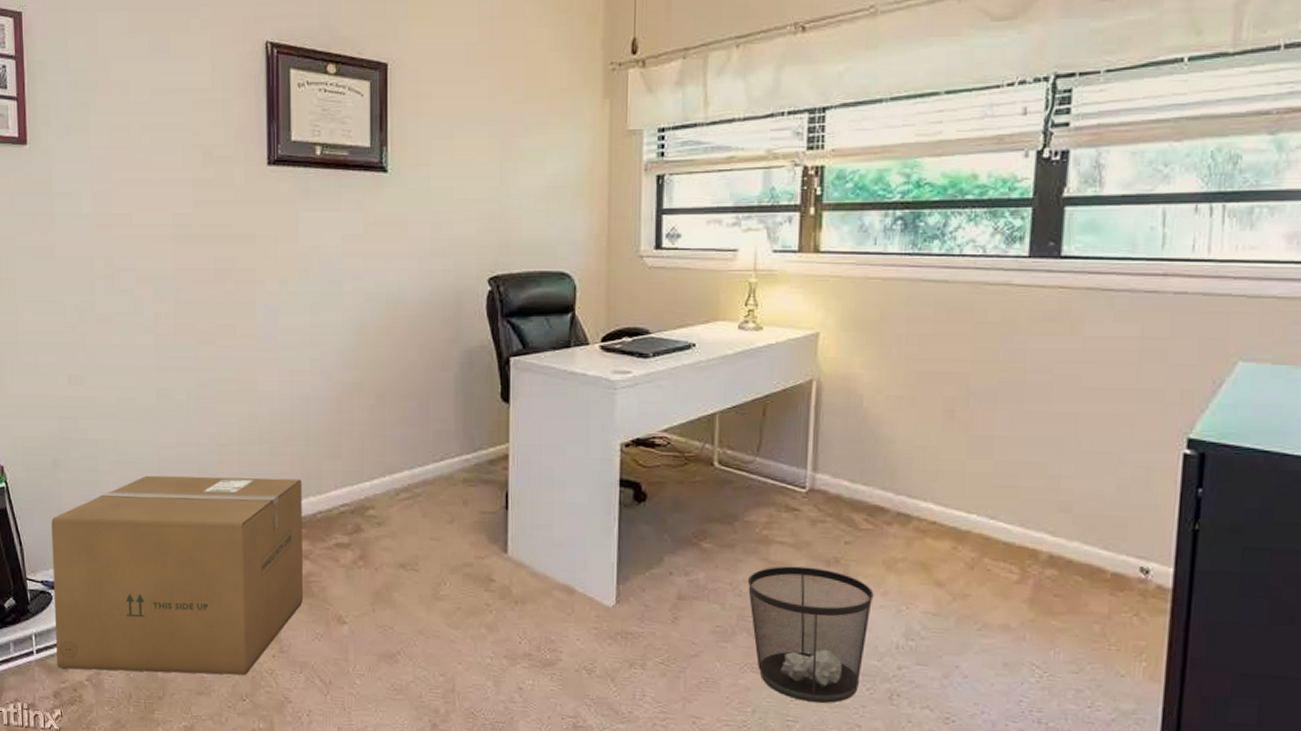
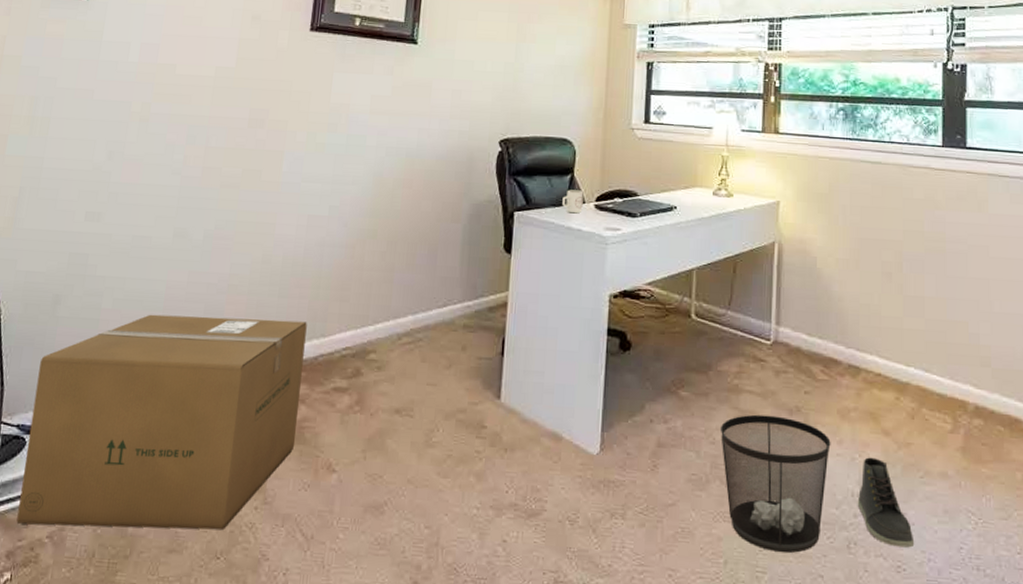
mug: none [563,330,587,357] -> present [562,189,584,214]
sneaker: none [902,609,967,700] -> present [857,457,915,548]

